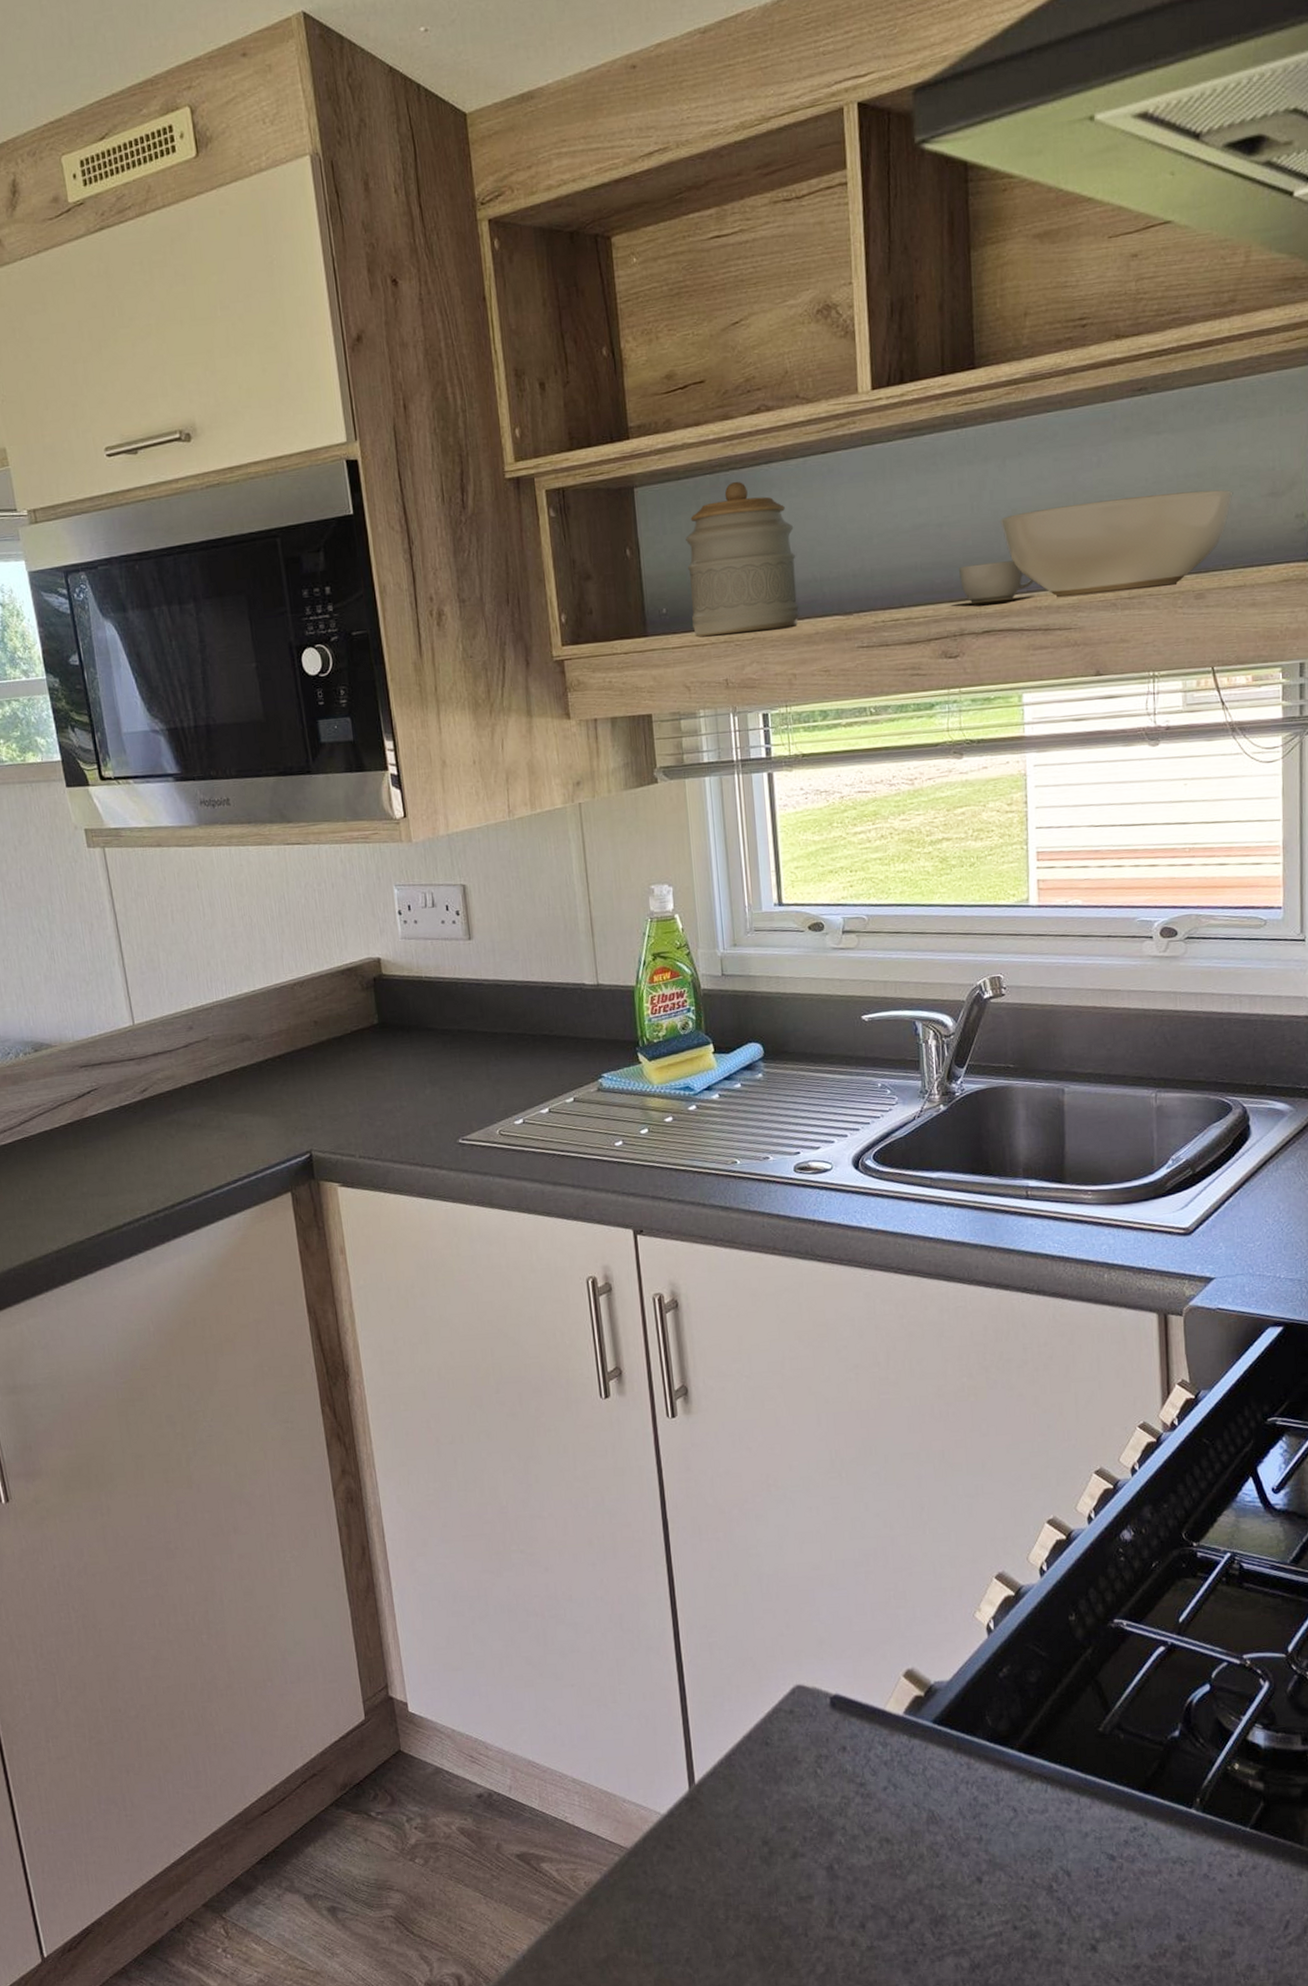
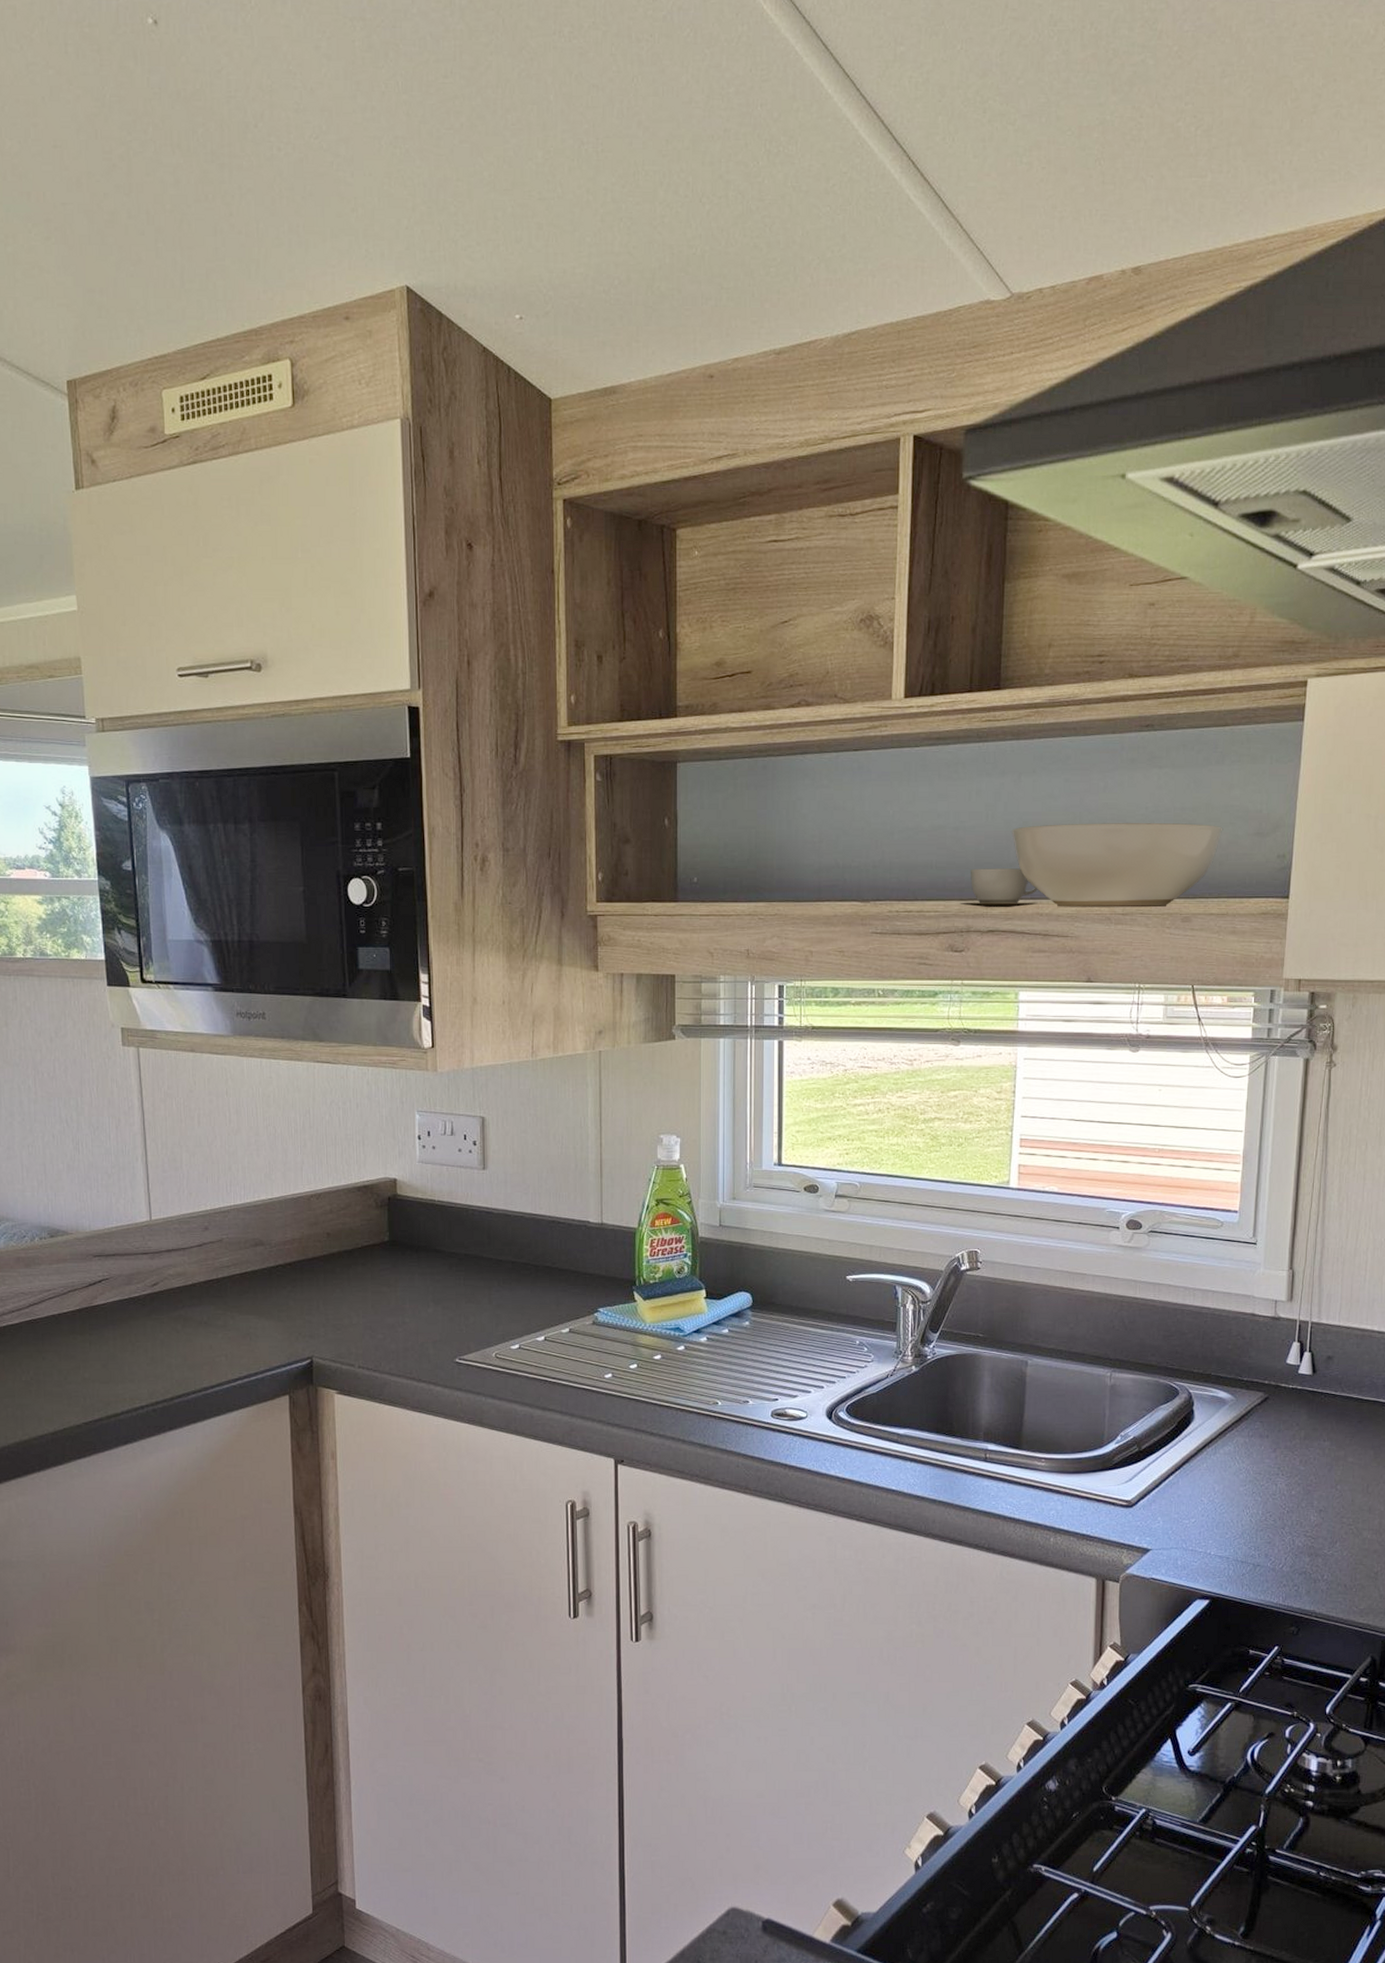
jar: present [686,482,799,638] -> none [720,768,822,910]

